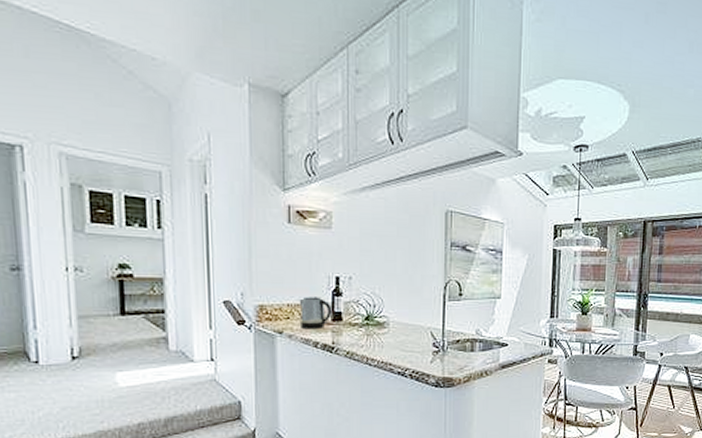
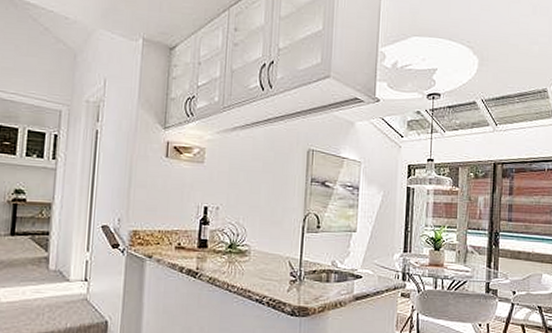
kettle: present [299,297,332,330] -> none [167,224,199,256]

